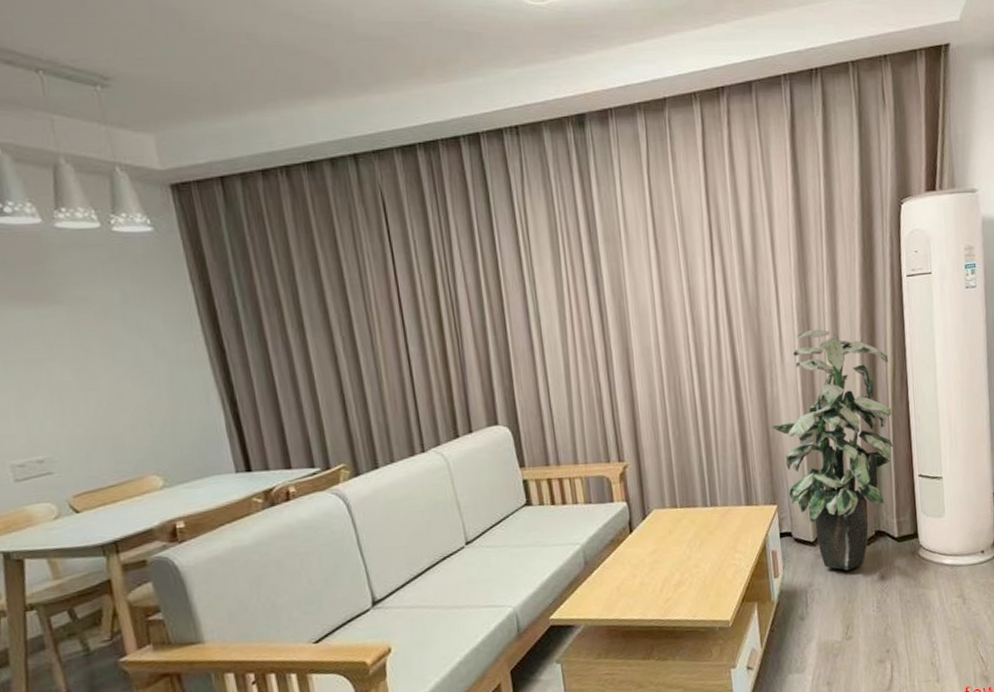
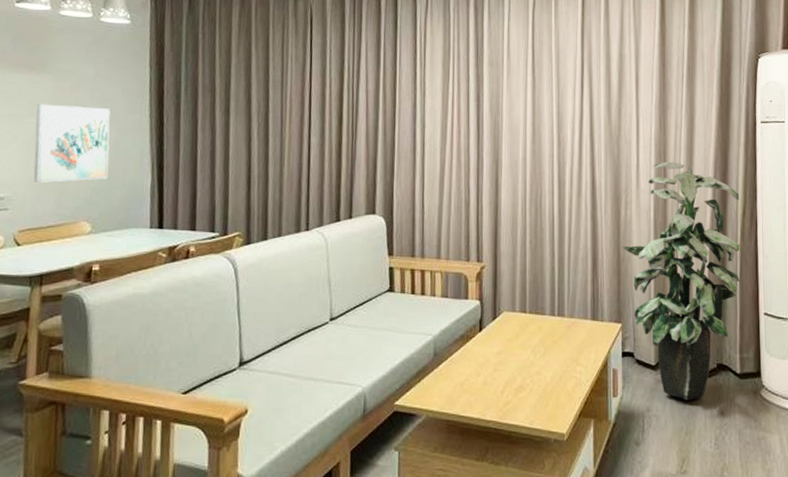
wall art: none [55,339,171,438] -> present [33,104,111,183]

